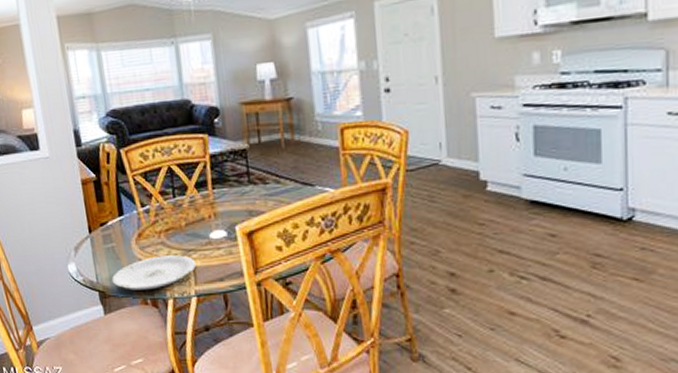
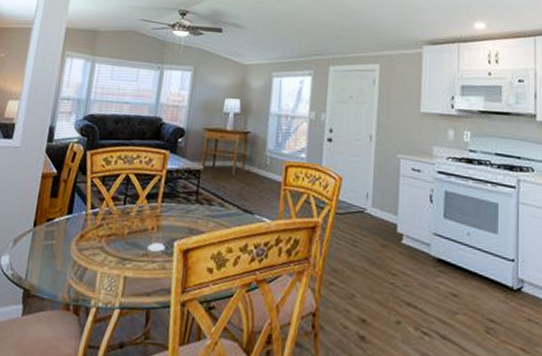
plate: present [111,255,196,290] -> none [40,260,128,295]

